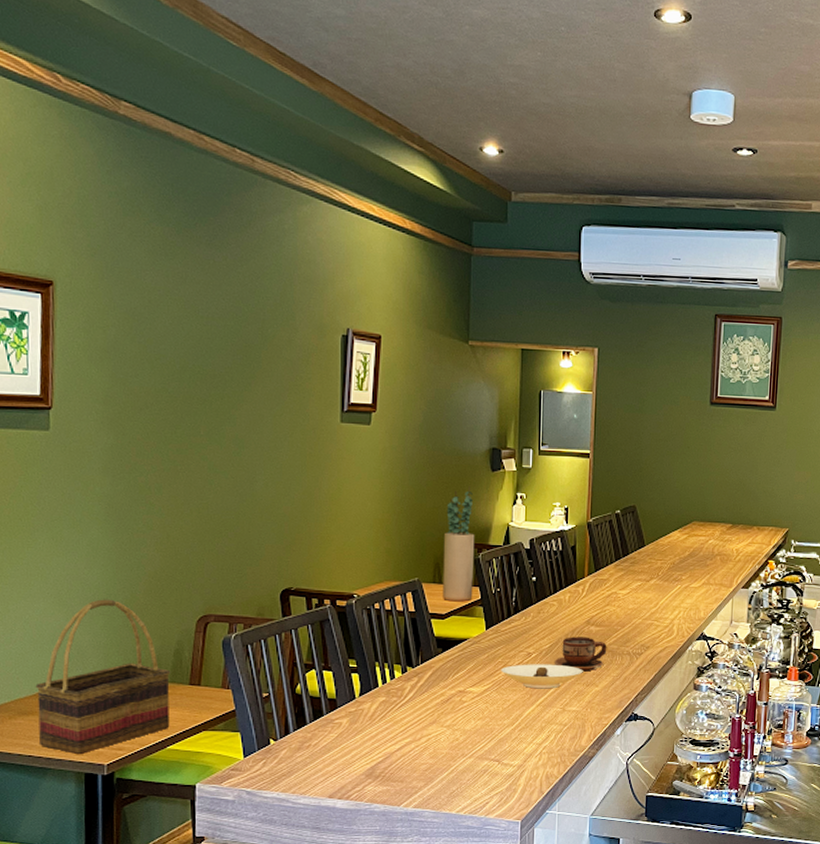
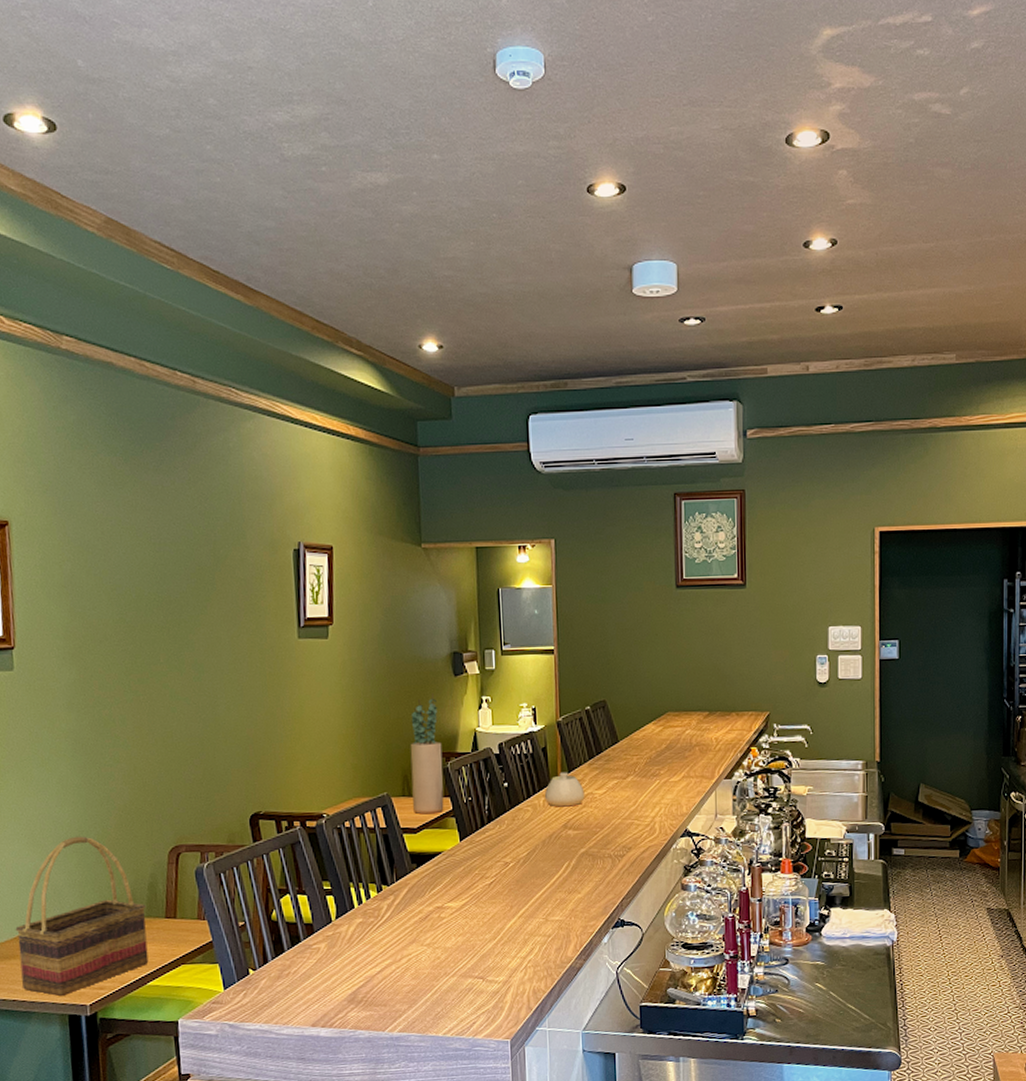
saucer: present [501,664,583,689] -> none [478,872,564,900]
cup: present [554,637,607,672] -> none [532,841,587,879]
sugar bowl: none [570,571,609,604] -> present [544,772,585,807]

